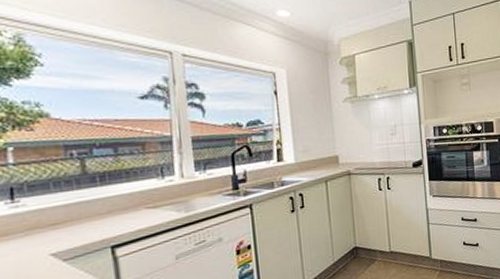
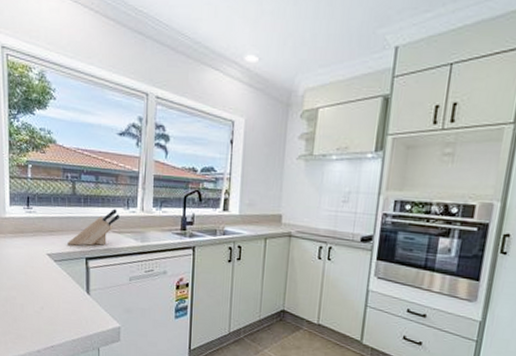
knife block: none [81,181,153,236] -> present [67,208,119,246]

